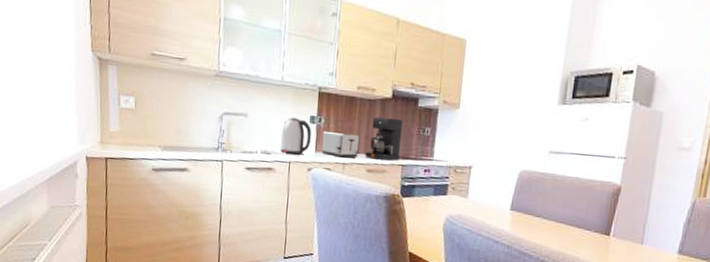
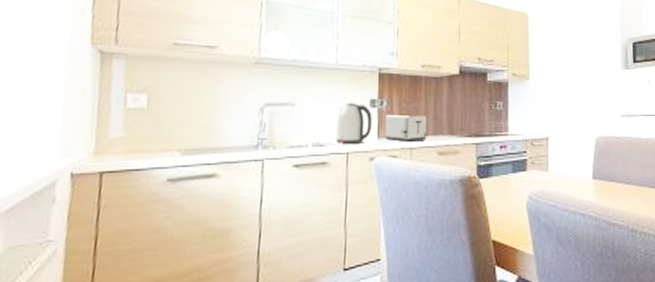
coffee maker: present [365,117,403,161] -> none [435,95,473,140]

